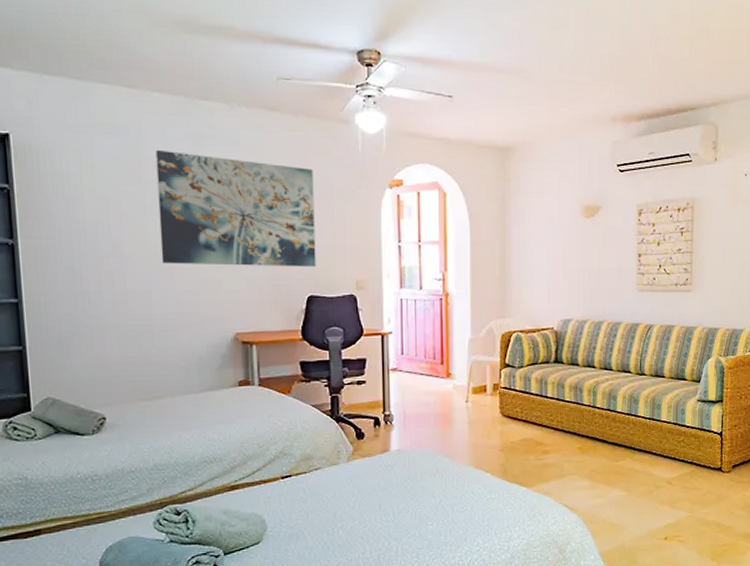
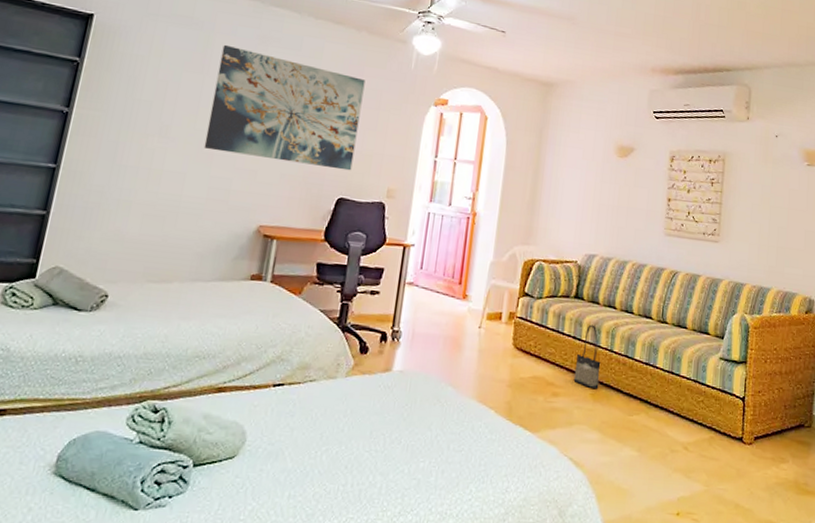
tote bag: none [561,385,585,443] -> present [573,324,601,390]

